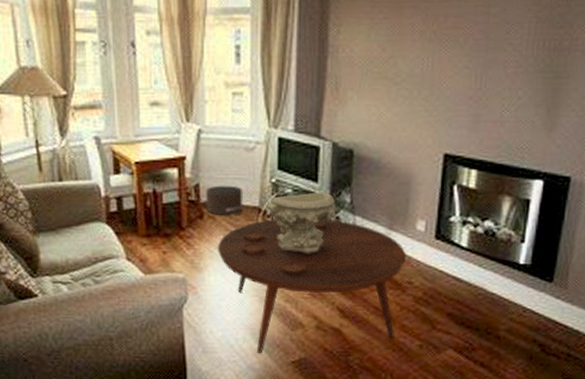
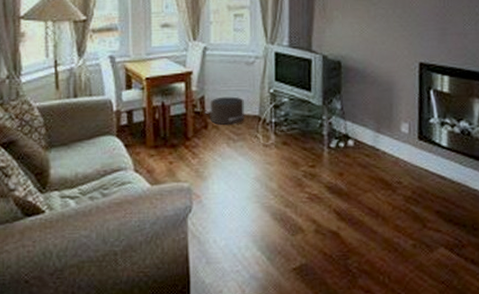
coffee table: present [218,219,407,354] -> none [221,125,395,262]
decorative bowl: present [267,192,336,253] -> none [266,100,328,158]

